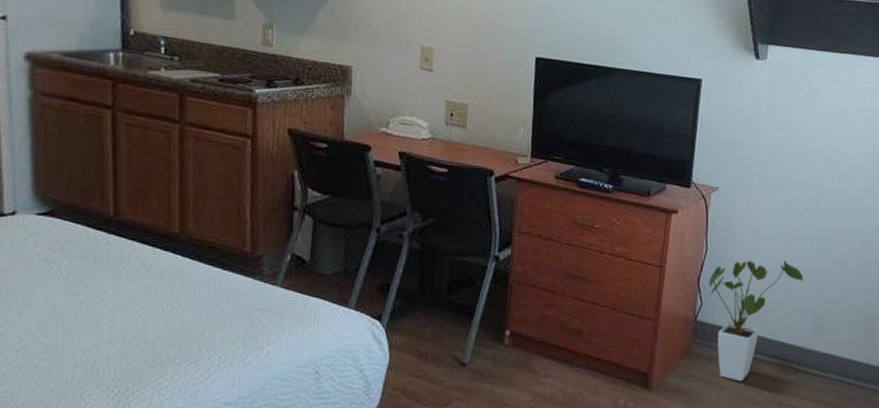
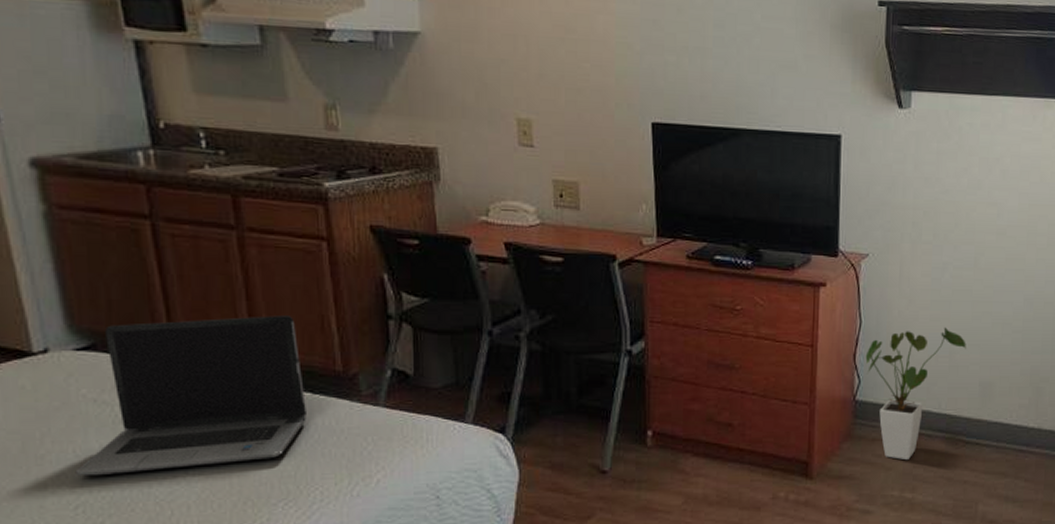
laptop computer: none [22,196,217,324] -> present [75,316,307,477]

